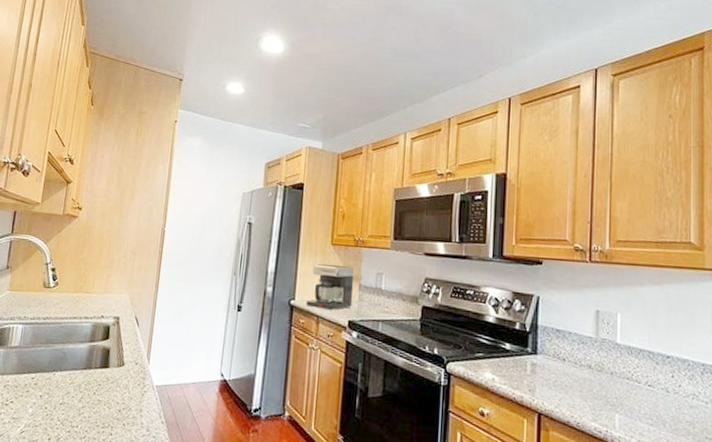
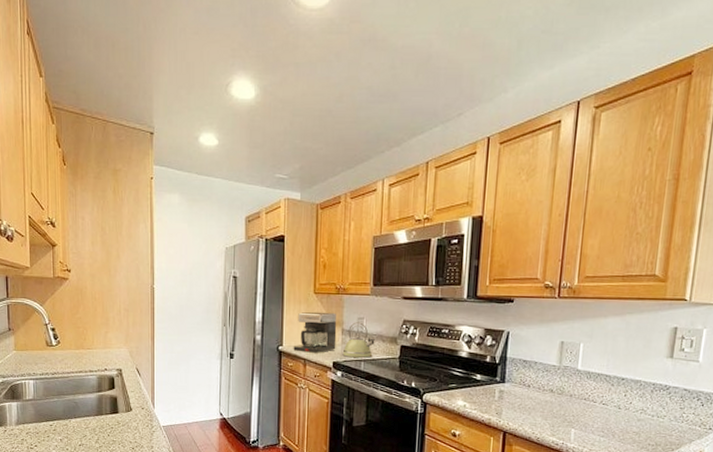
kettle: none [359,277,394,318] -> present [342,322,375,358]

